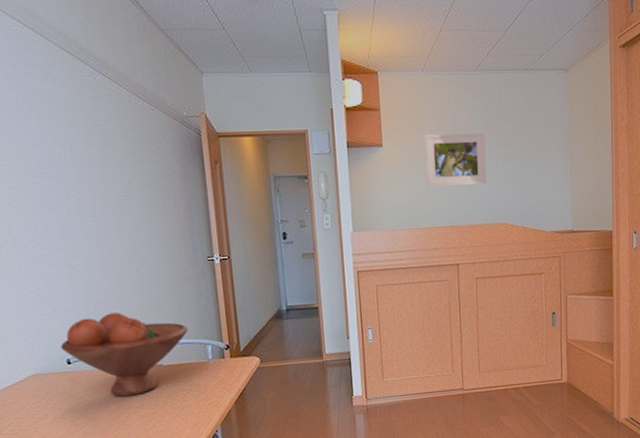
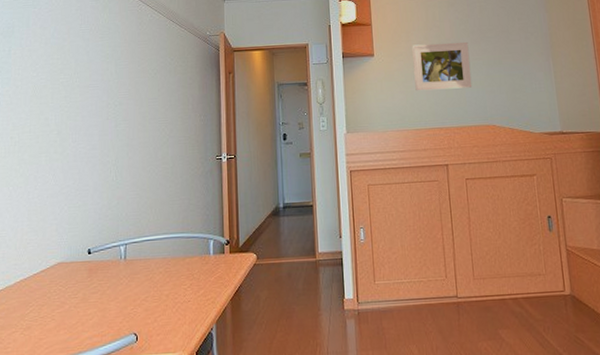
fruit bowl: present [60,312,188,397] -> none [85,206,194,288]

